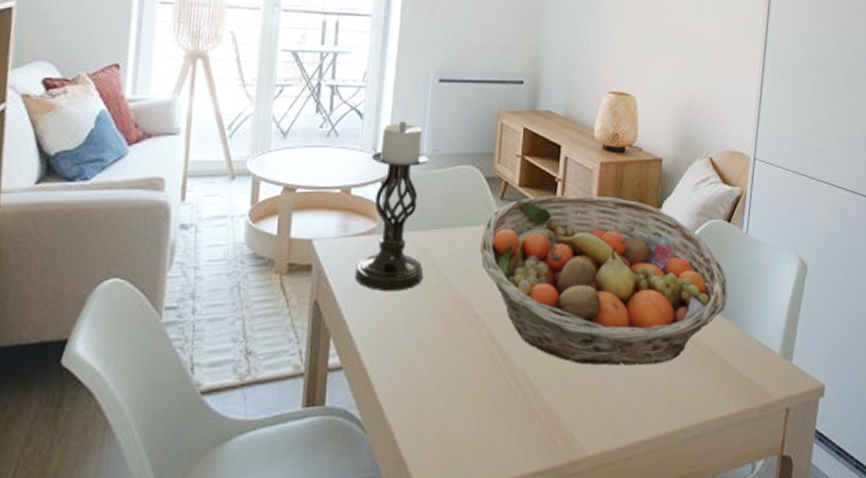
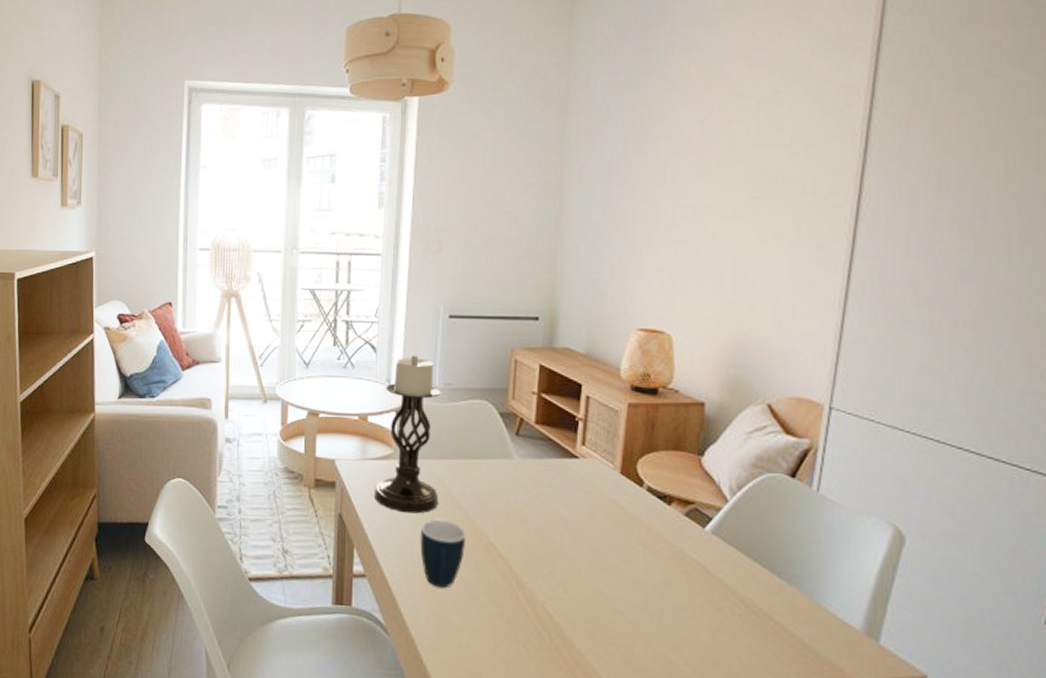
mug: none [402,295,451,370] -> present [420,519,466,588]
fruit basket: present [480,194,727,366] -> none [495,434,789,619]

